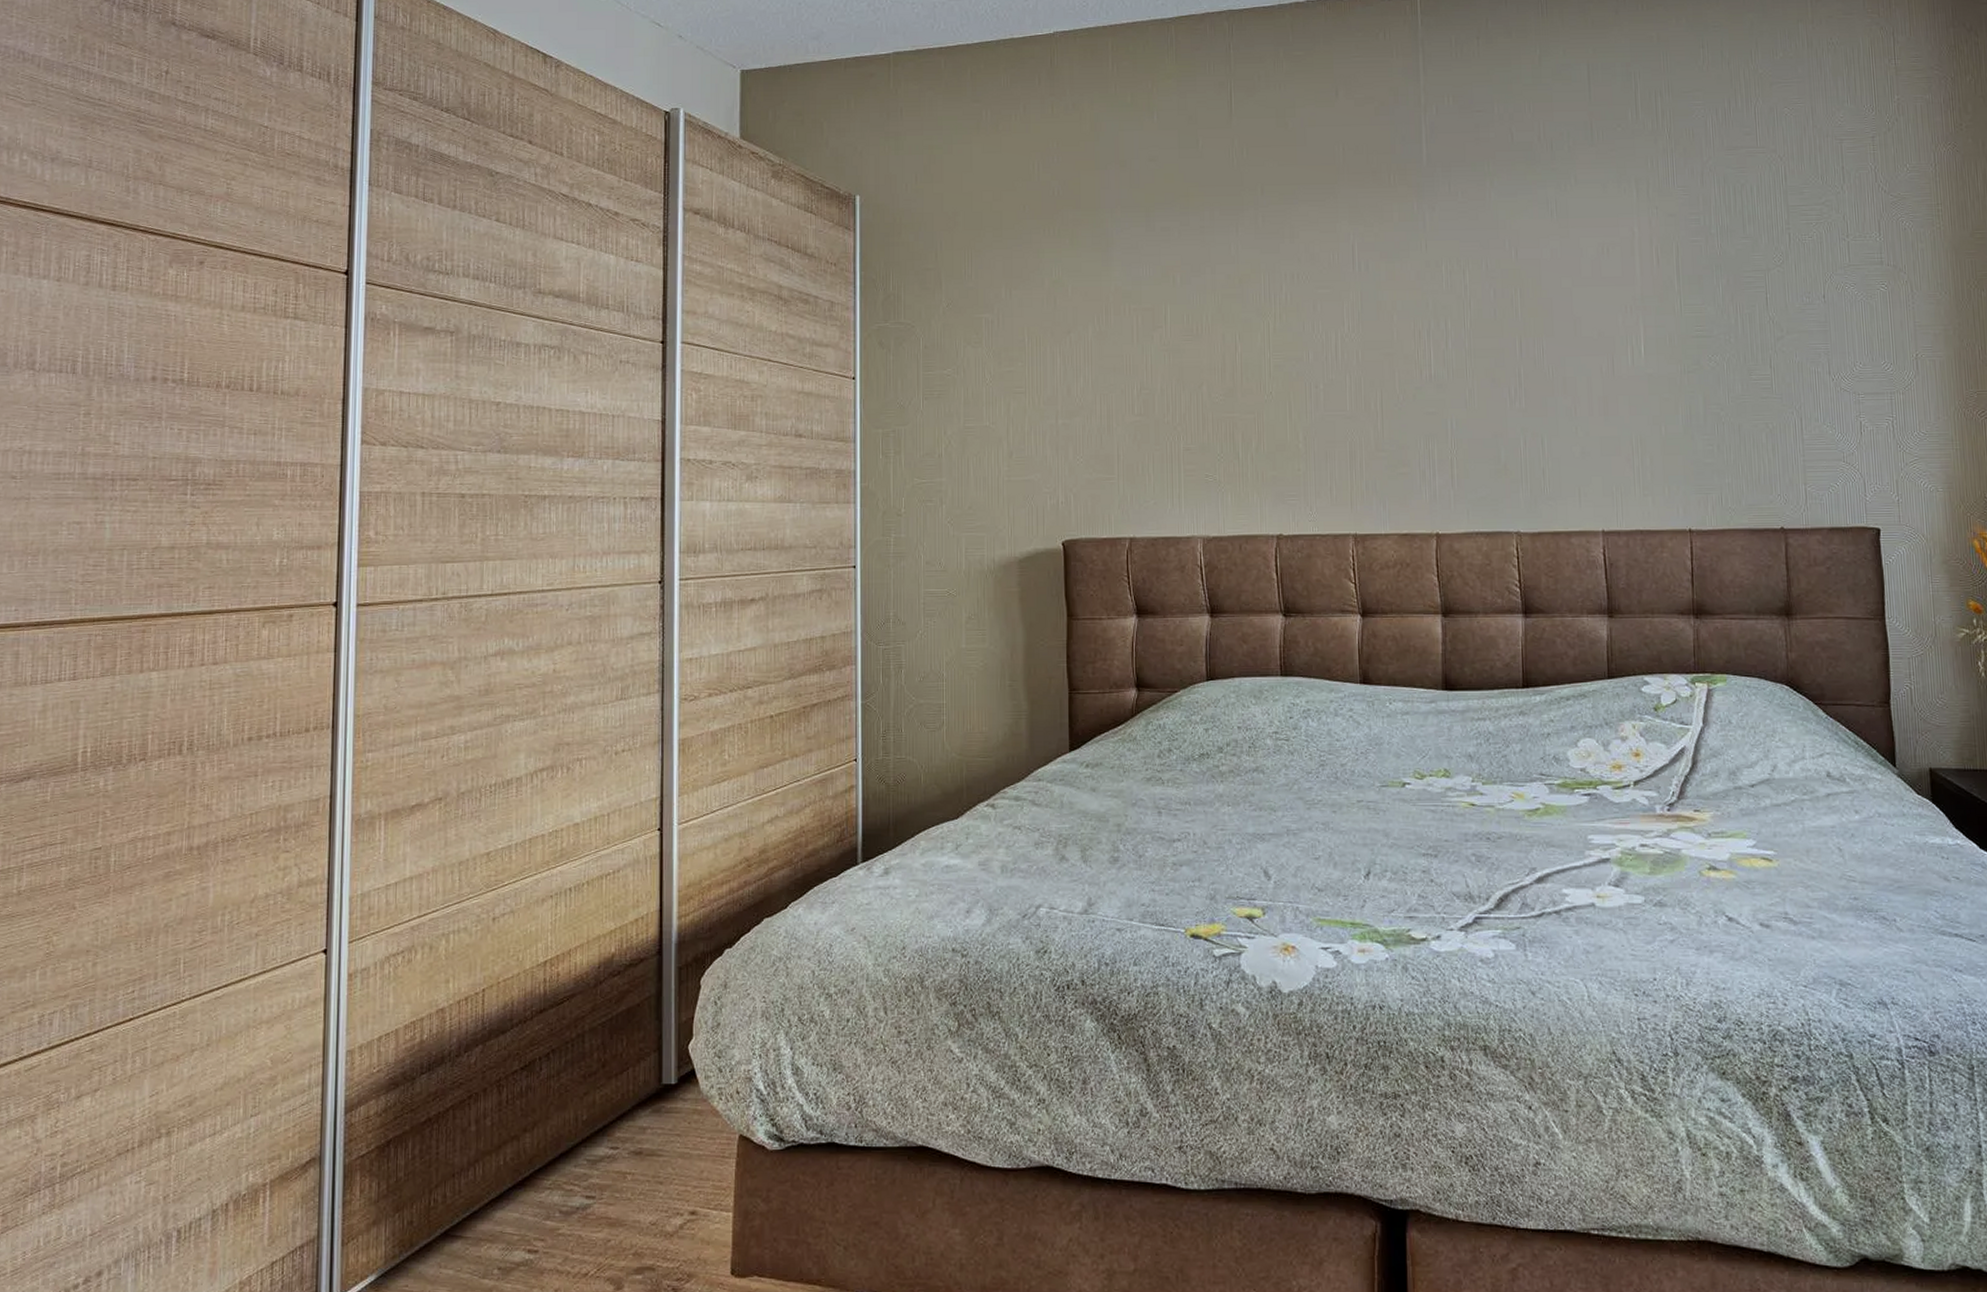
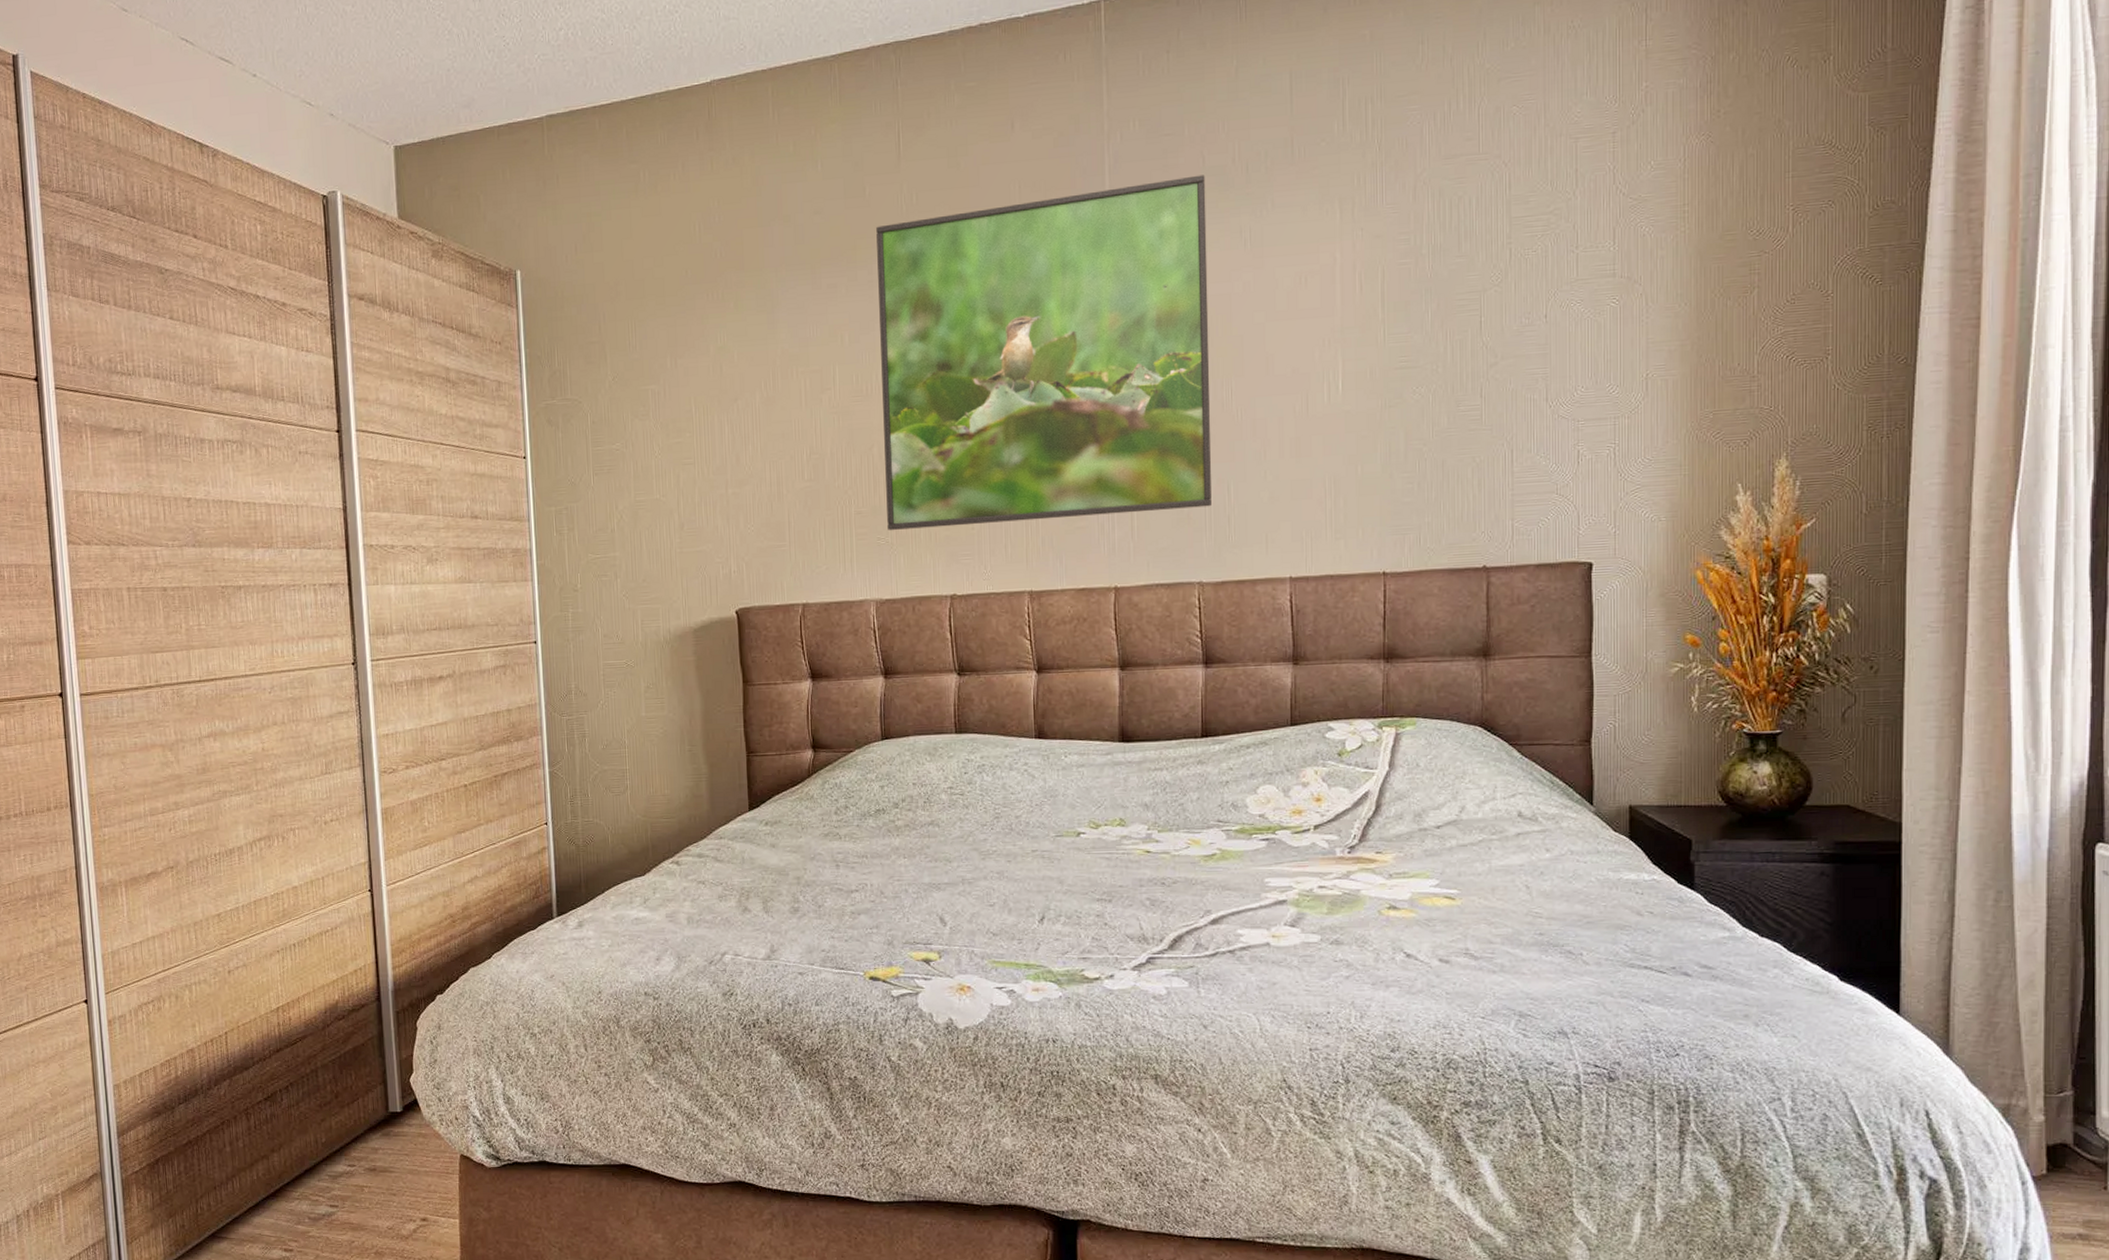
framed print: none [1208,149,1527,469] -> present [876,175,1212,531]

